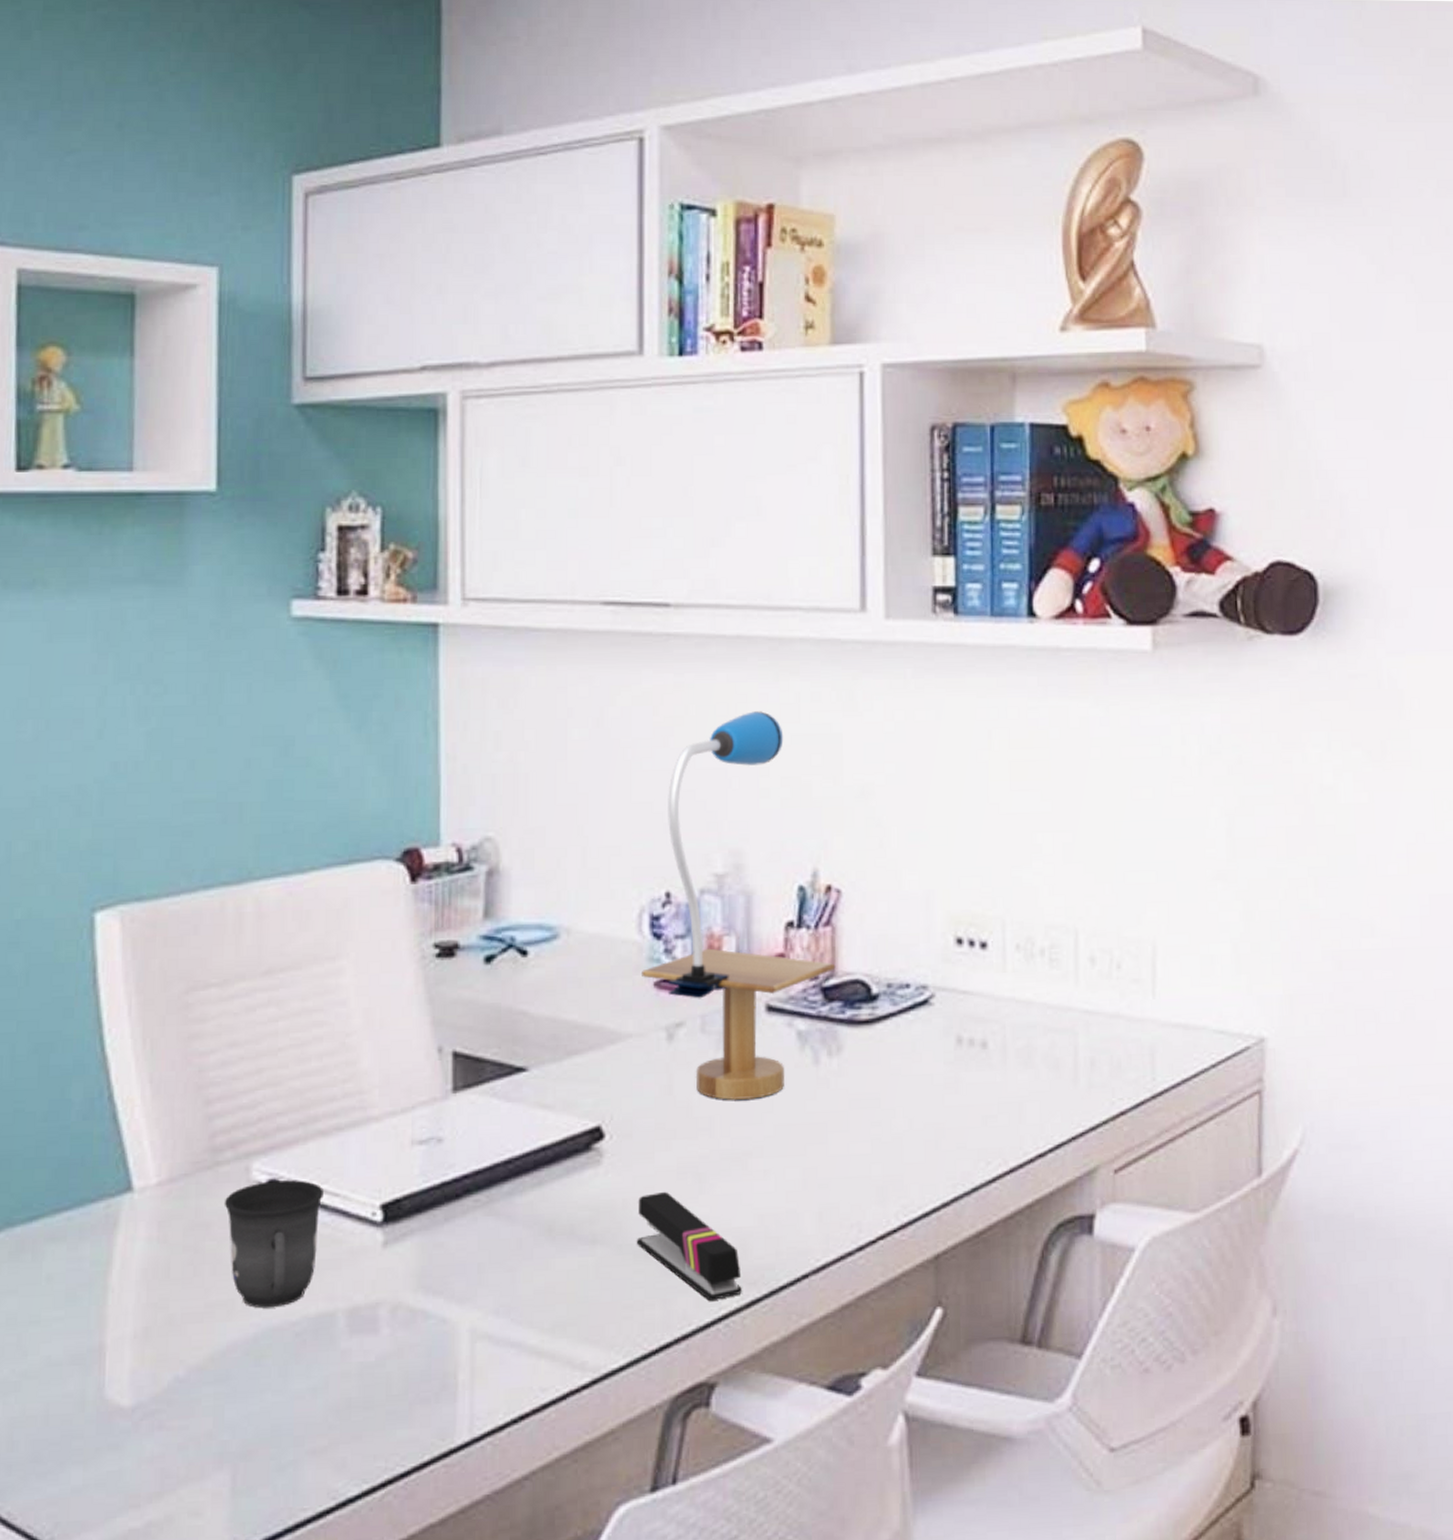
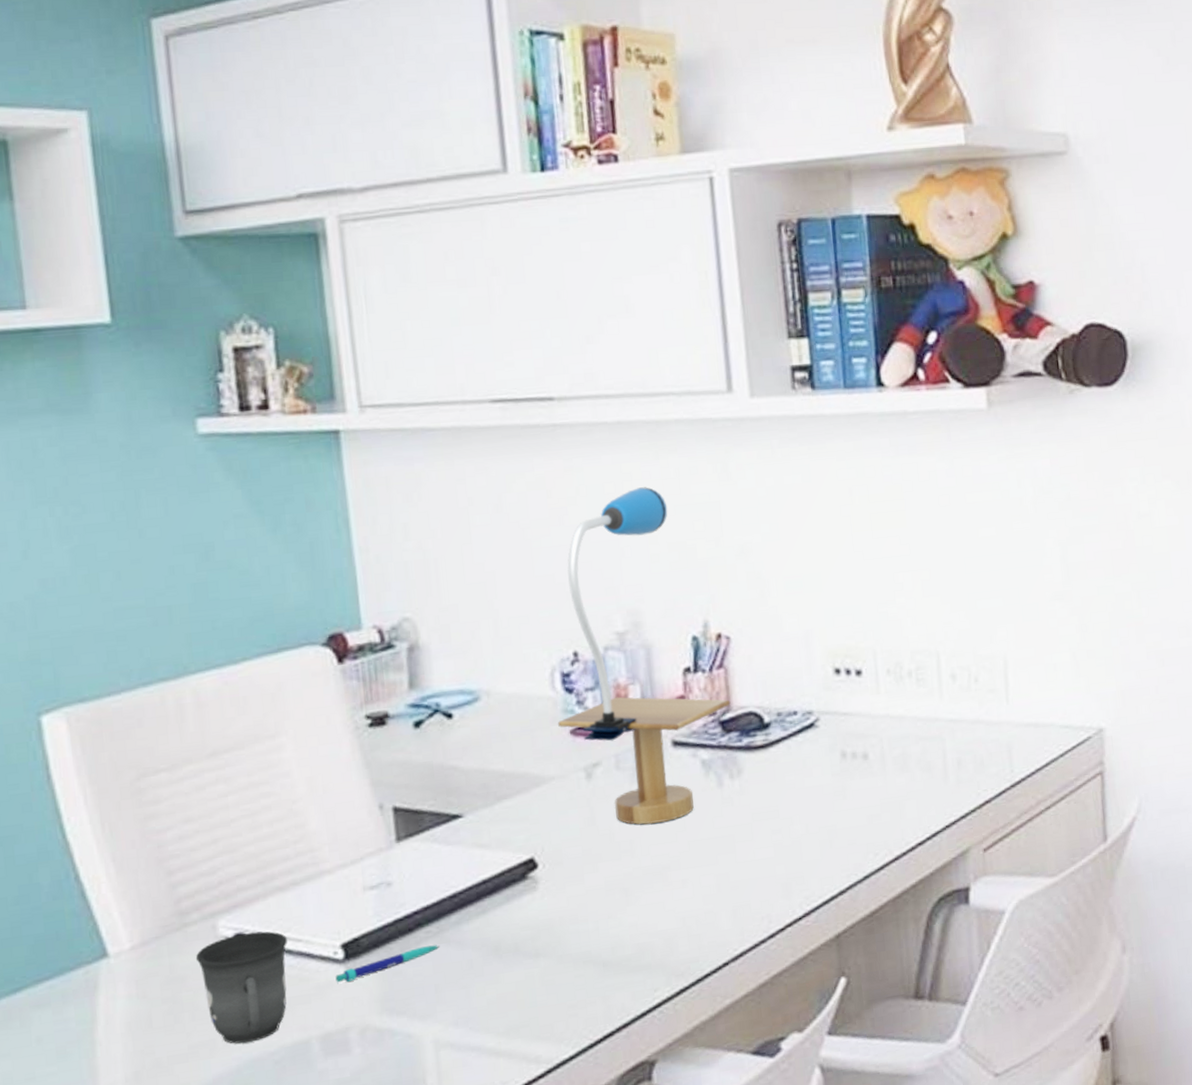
pen: none [371,1217,488,1249] -> present [335,945,440,983]
stapler: present [637,1191,742,1301] -> none [573,906,672,993]

